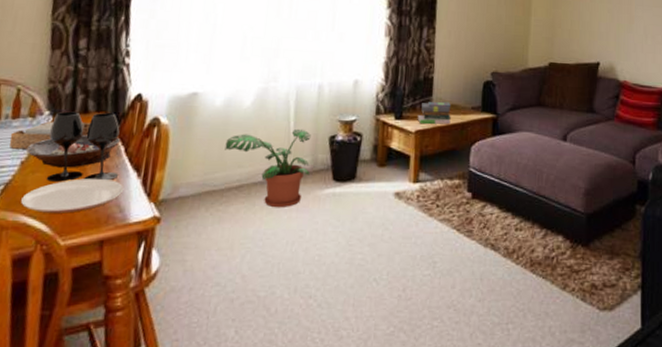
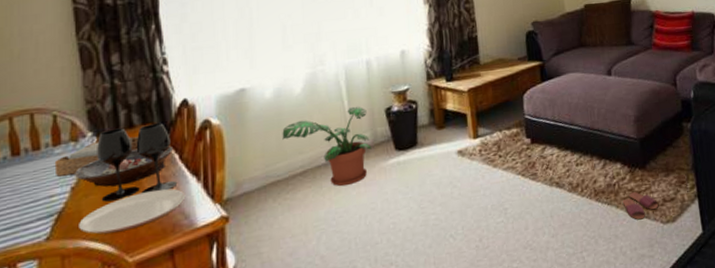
books: present [417,101,452,125] -> none [467,57,500,83]
slippers: none [558,270,597,301] -> present [622,192,659,220]

